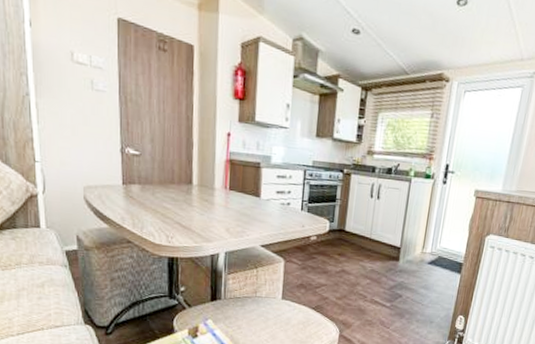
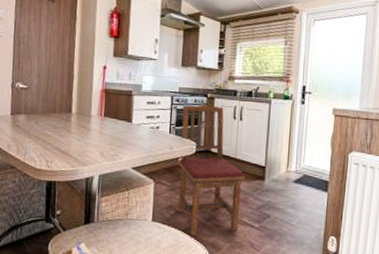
dining chair: none [309,180,380,314] -> present [178,104,246,236]

